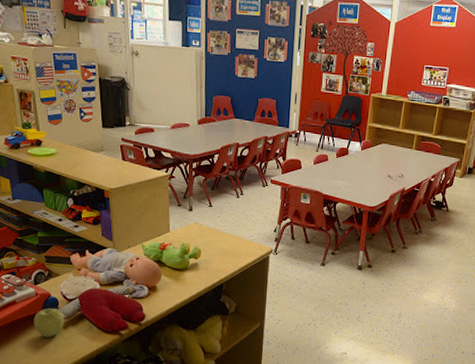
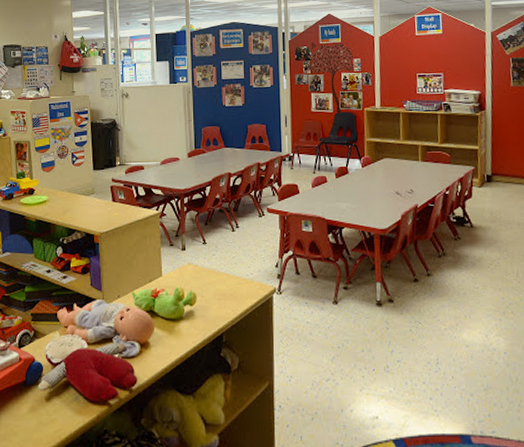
apple: present [33,308,63,338] -> none [15,376,47,413]

